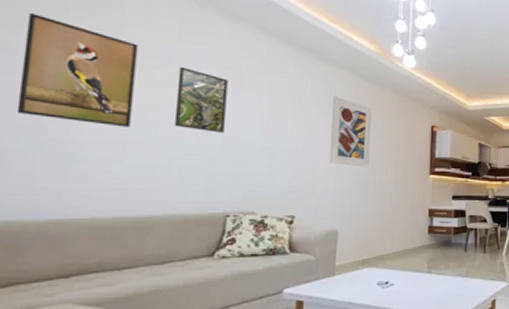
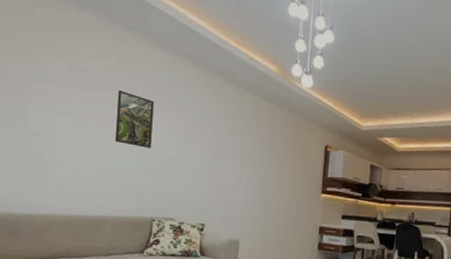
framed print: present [16,12,139,127] -> none [11,47,89,142]
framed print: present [330,95,372,167] -> none [234,115,271,184]

